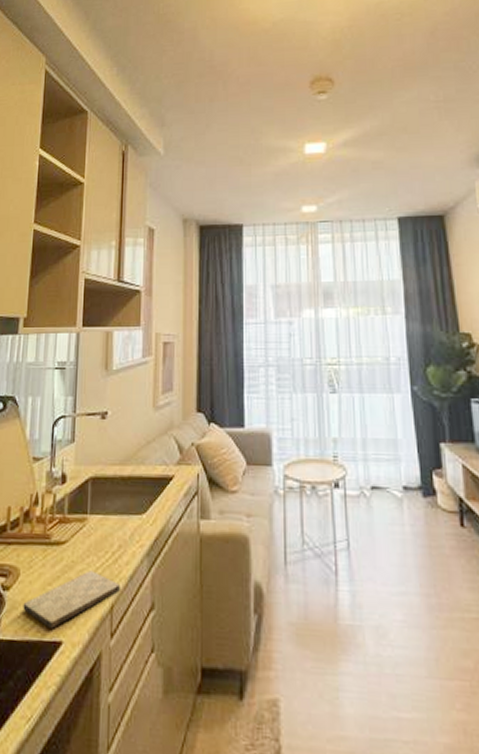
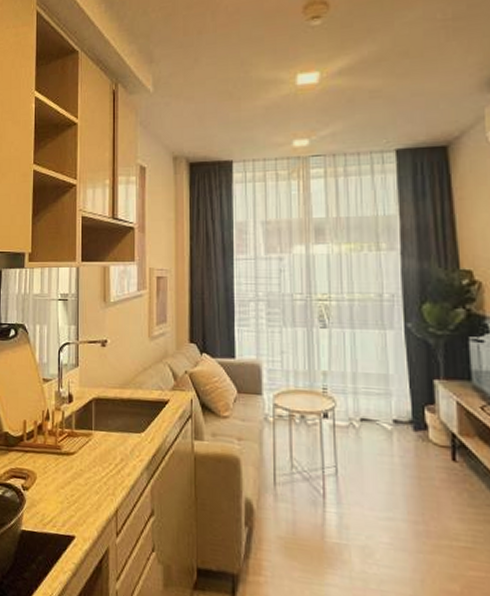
cutting board: present [23,570,120,629] -> none [40,478,123,525]

